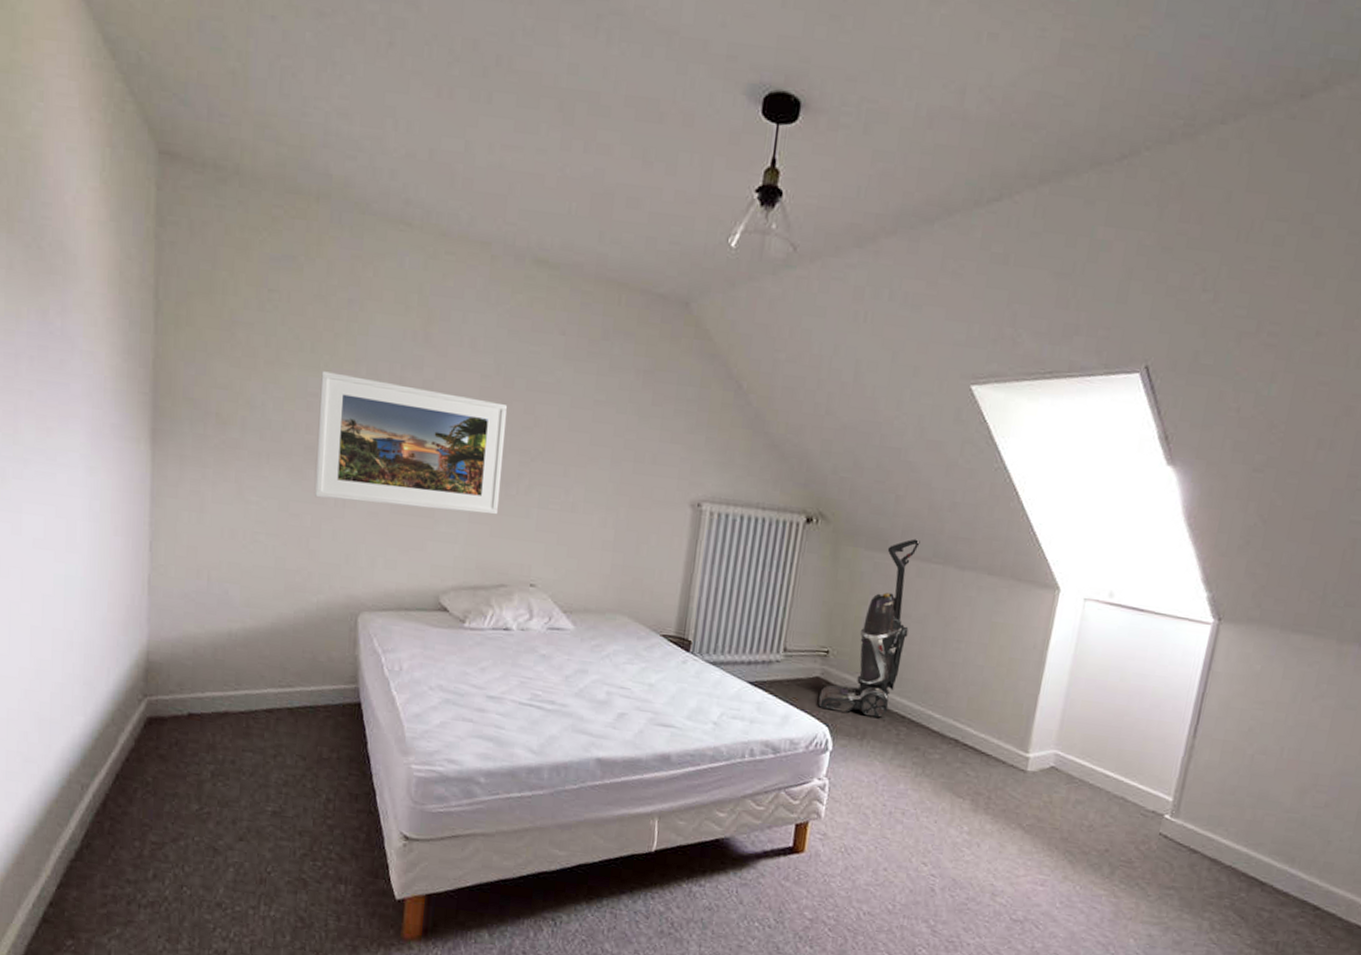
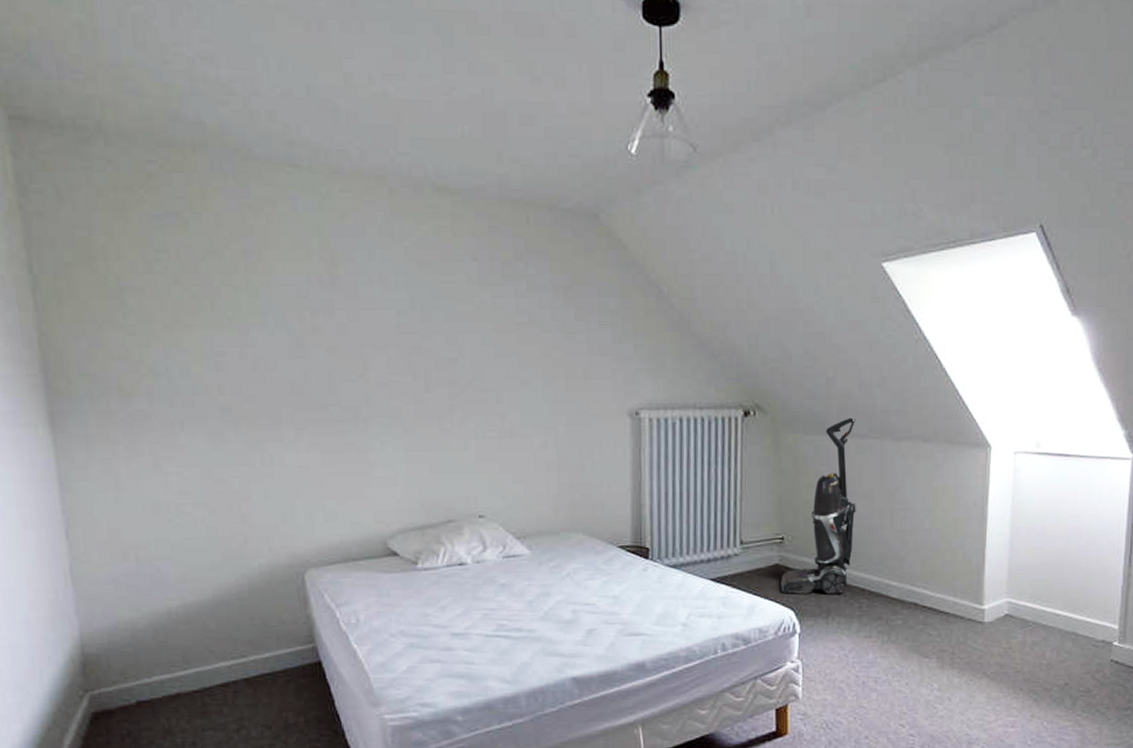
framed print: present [314,371,508,515] -> none [226,328,435,459]

